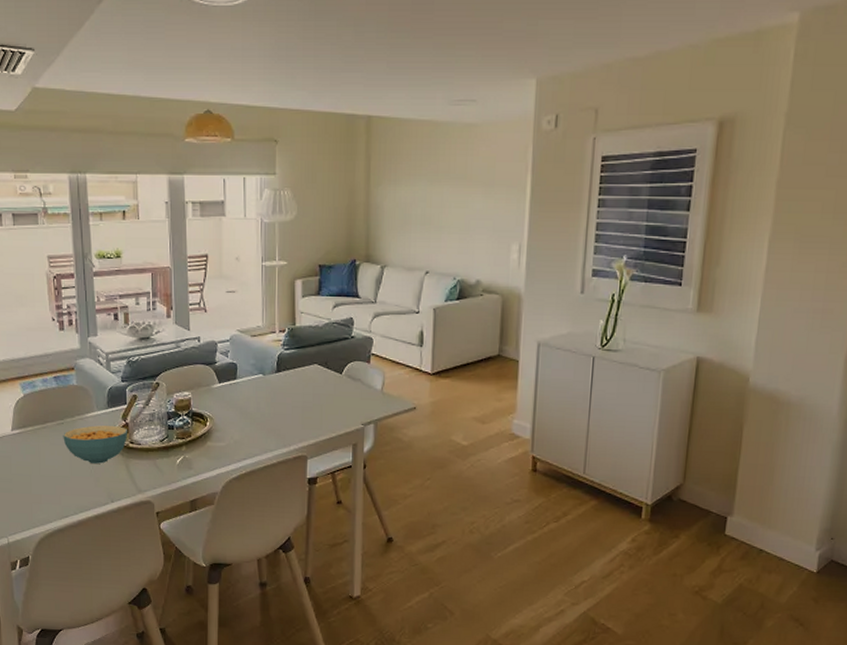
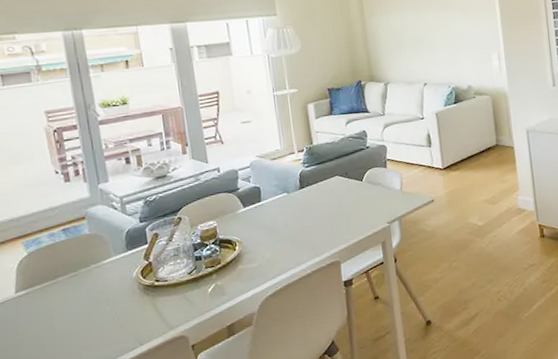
cereal bowl: present [63,425,128,464] -> none [78,266,152,310]

